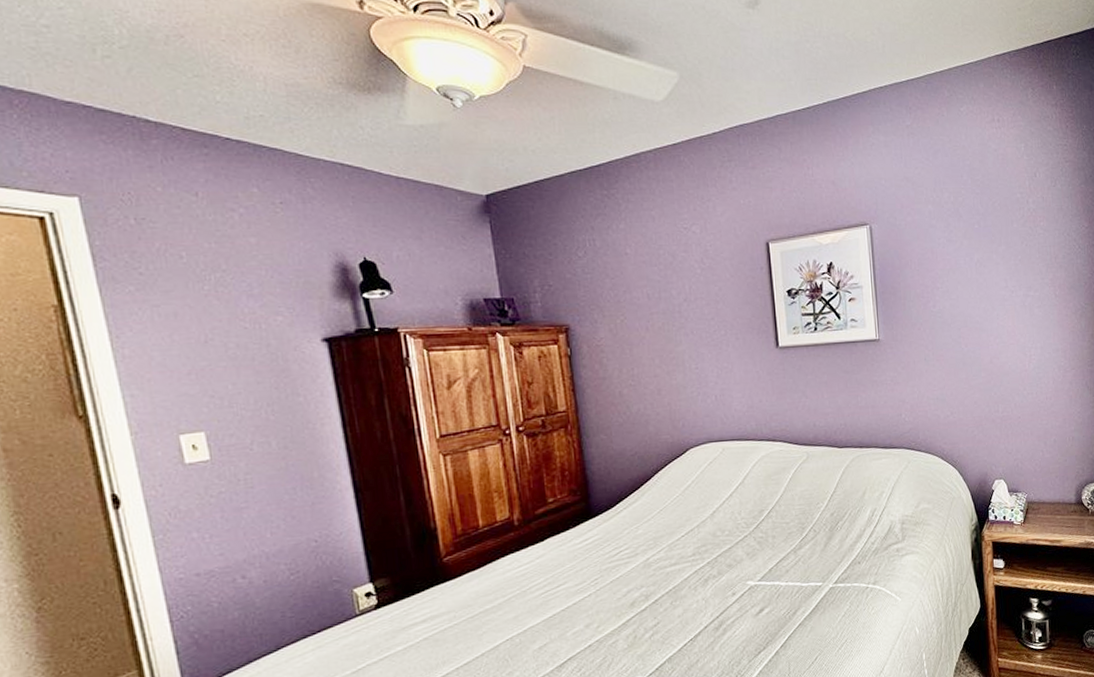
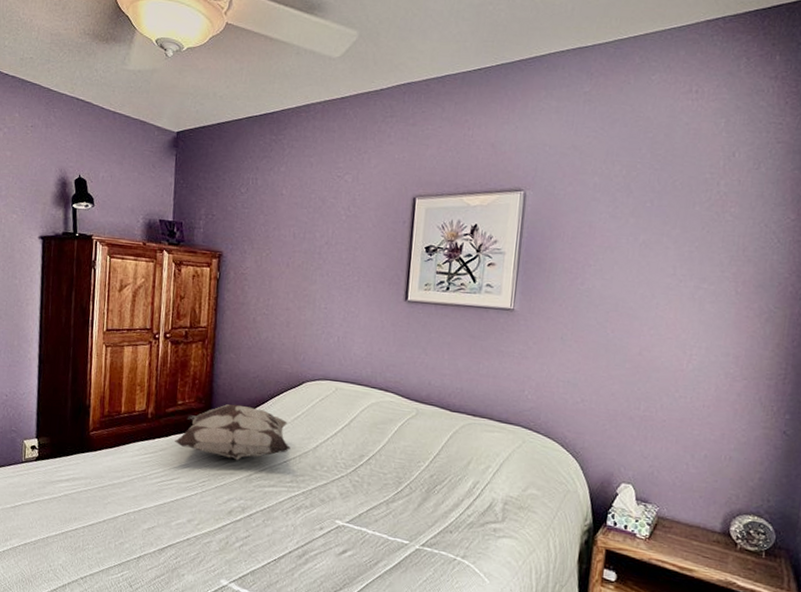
decorative pillow: none [552,487,686,549] -> present [175,404,291,460]

